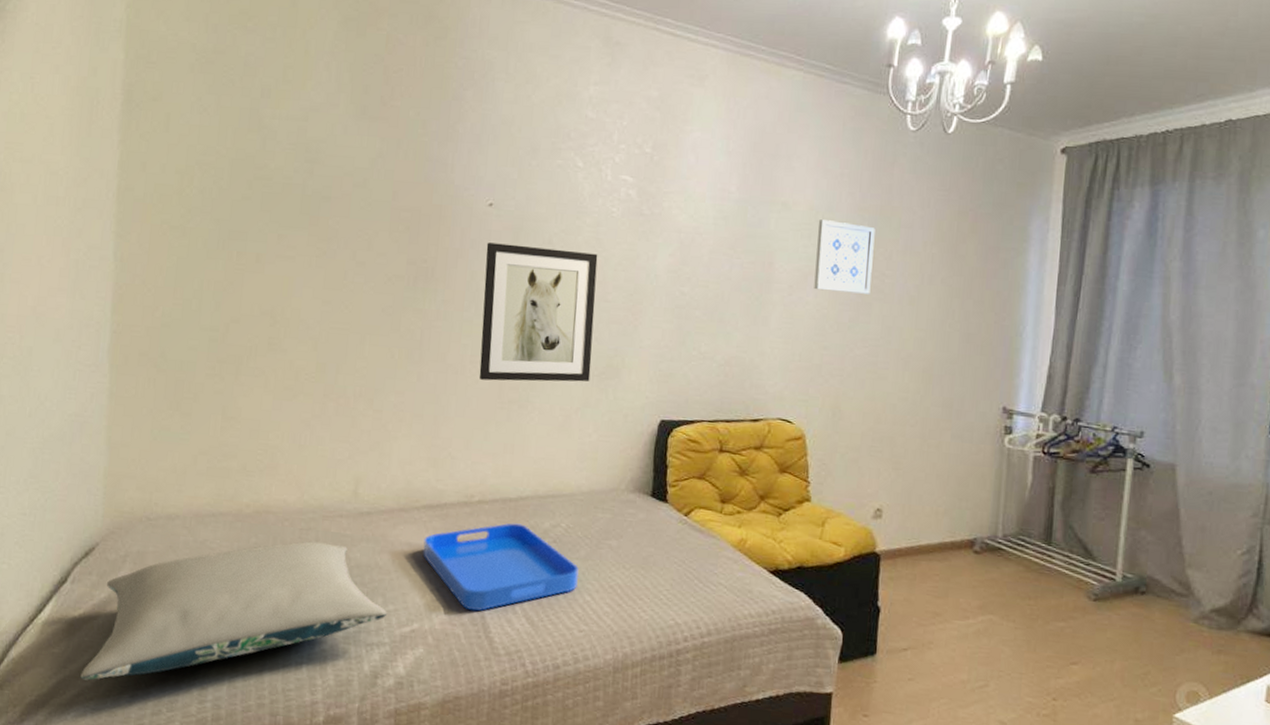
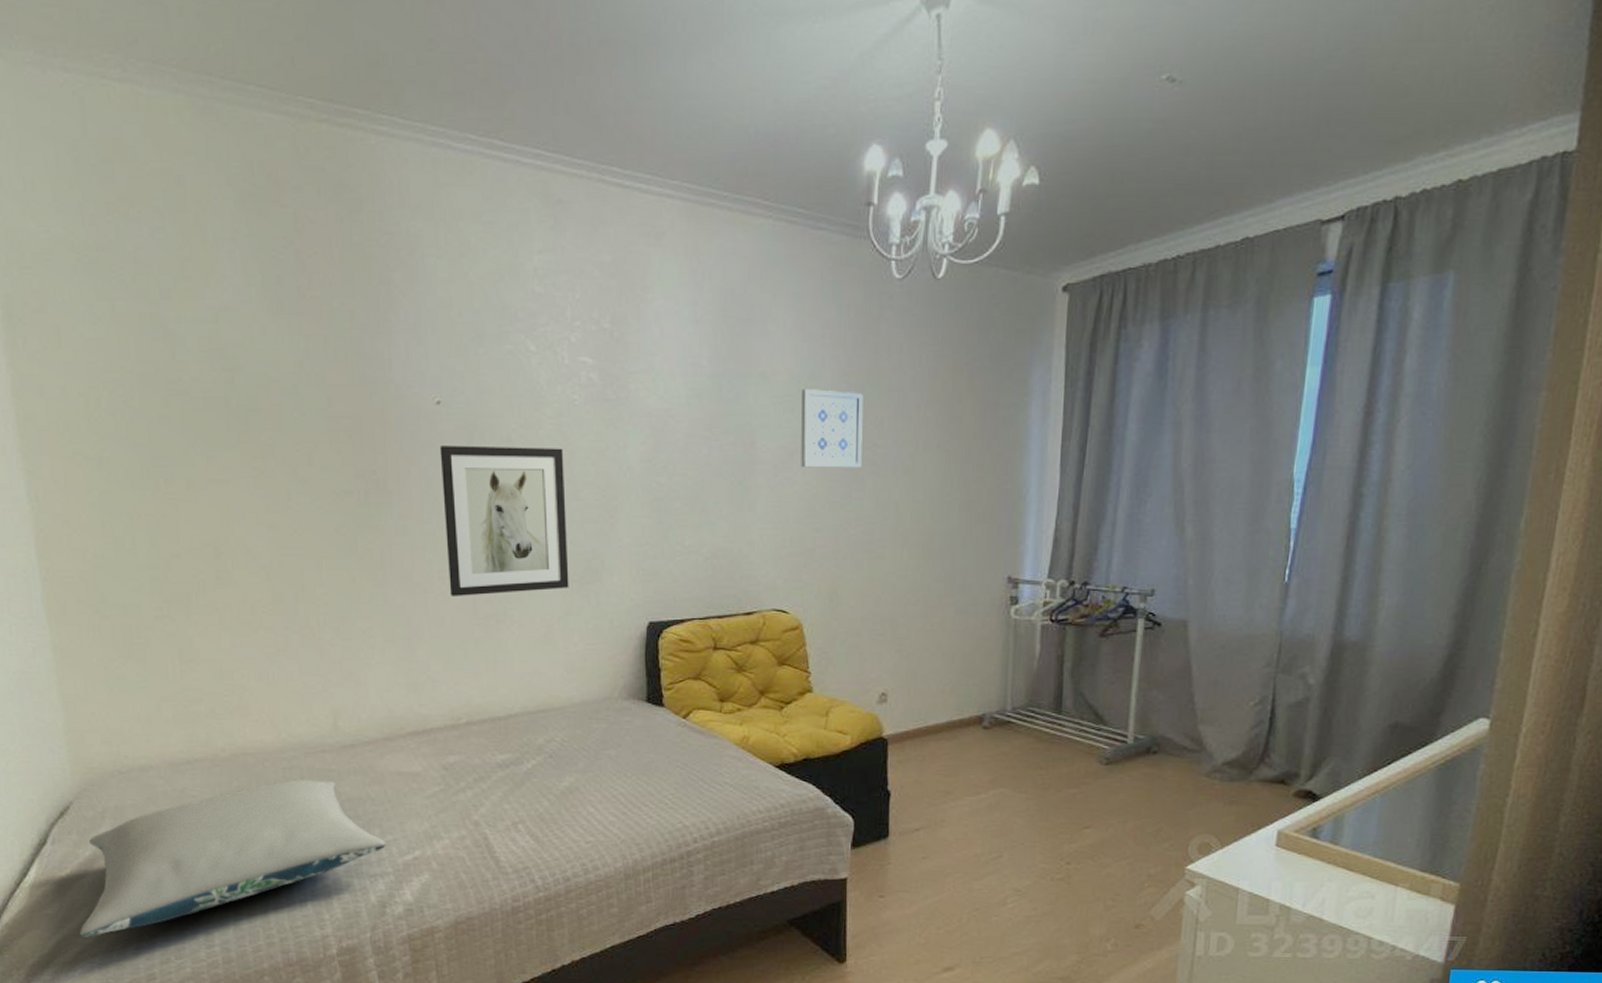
serving tray: present [423,523,579,612] -> none [414,742,580,833]

